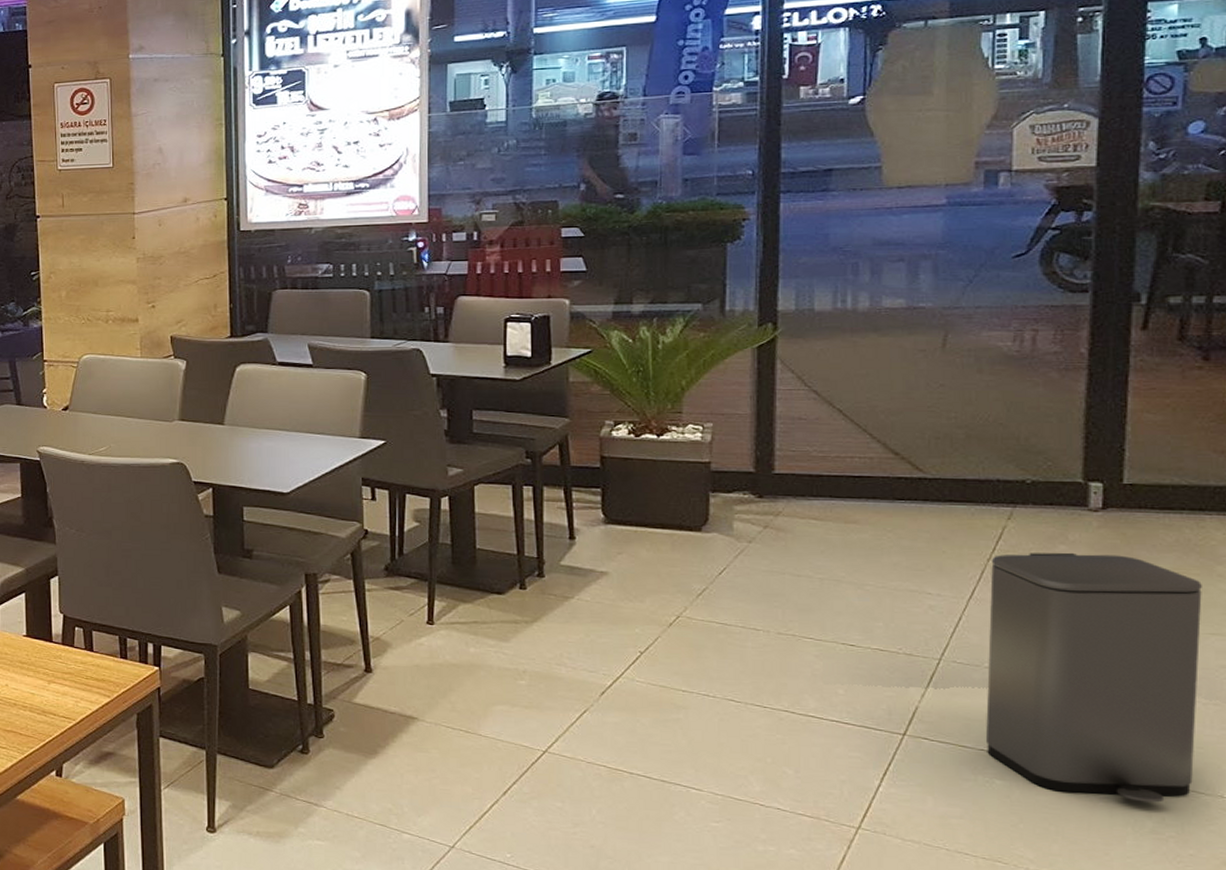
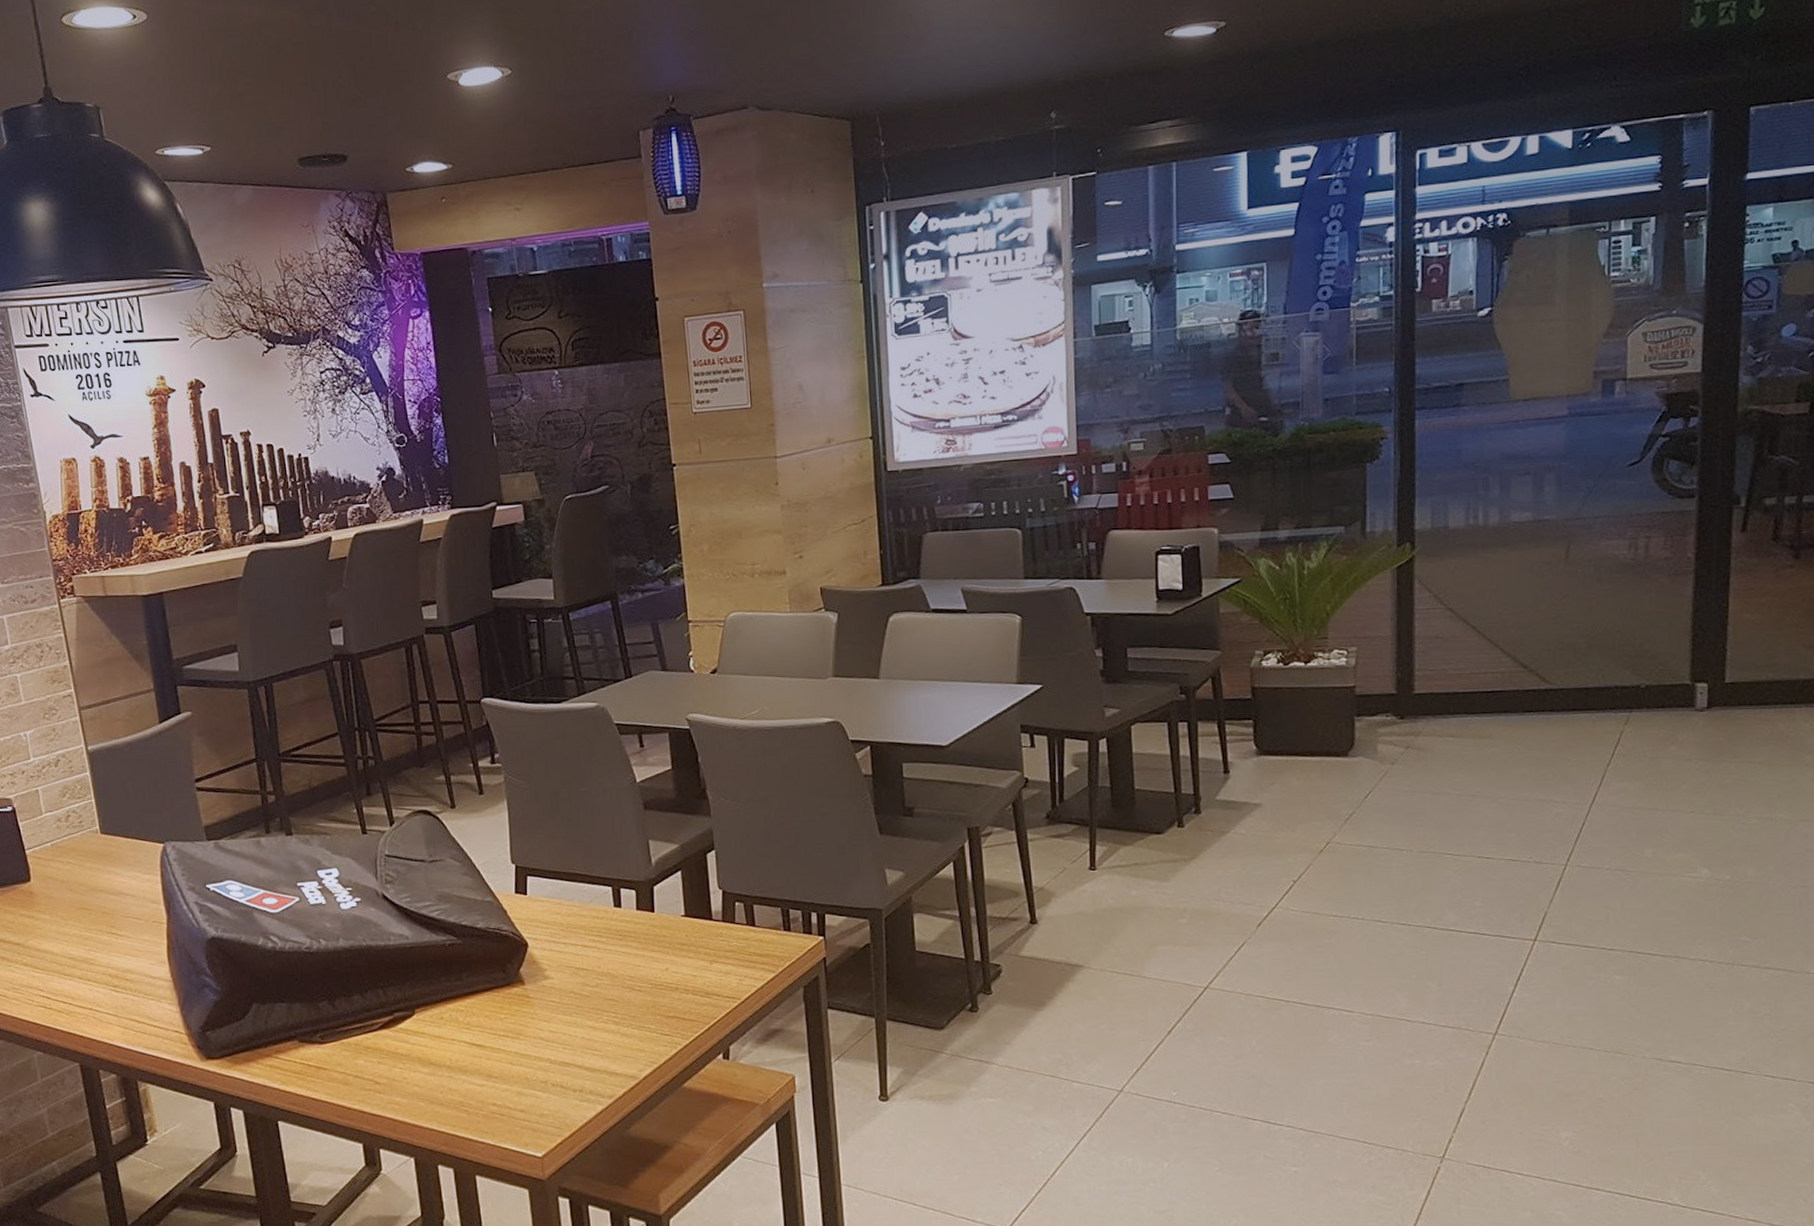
pedal bin: present [985,552,1202,803] -> none [1606,751,1793,984]

